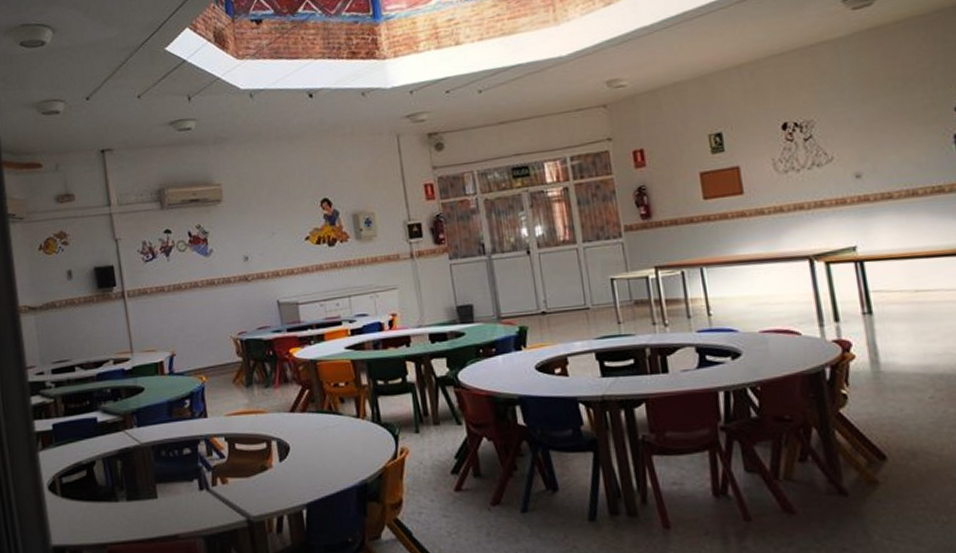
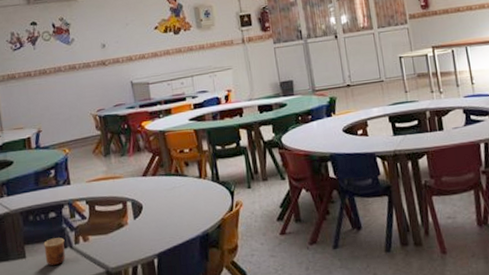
cup: none [177,477,201,510] -> present [43,237,66,267]

